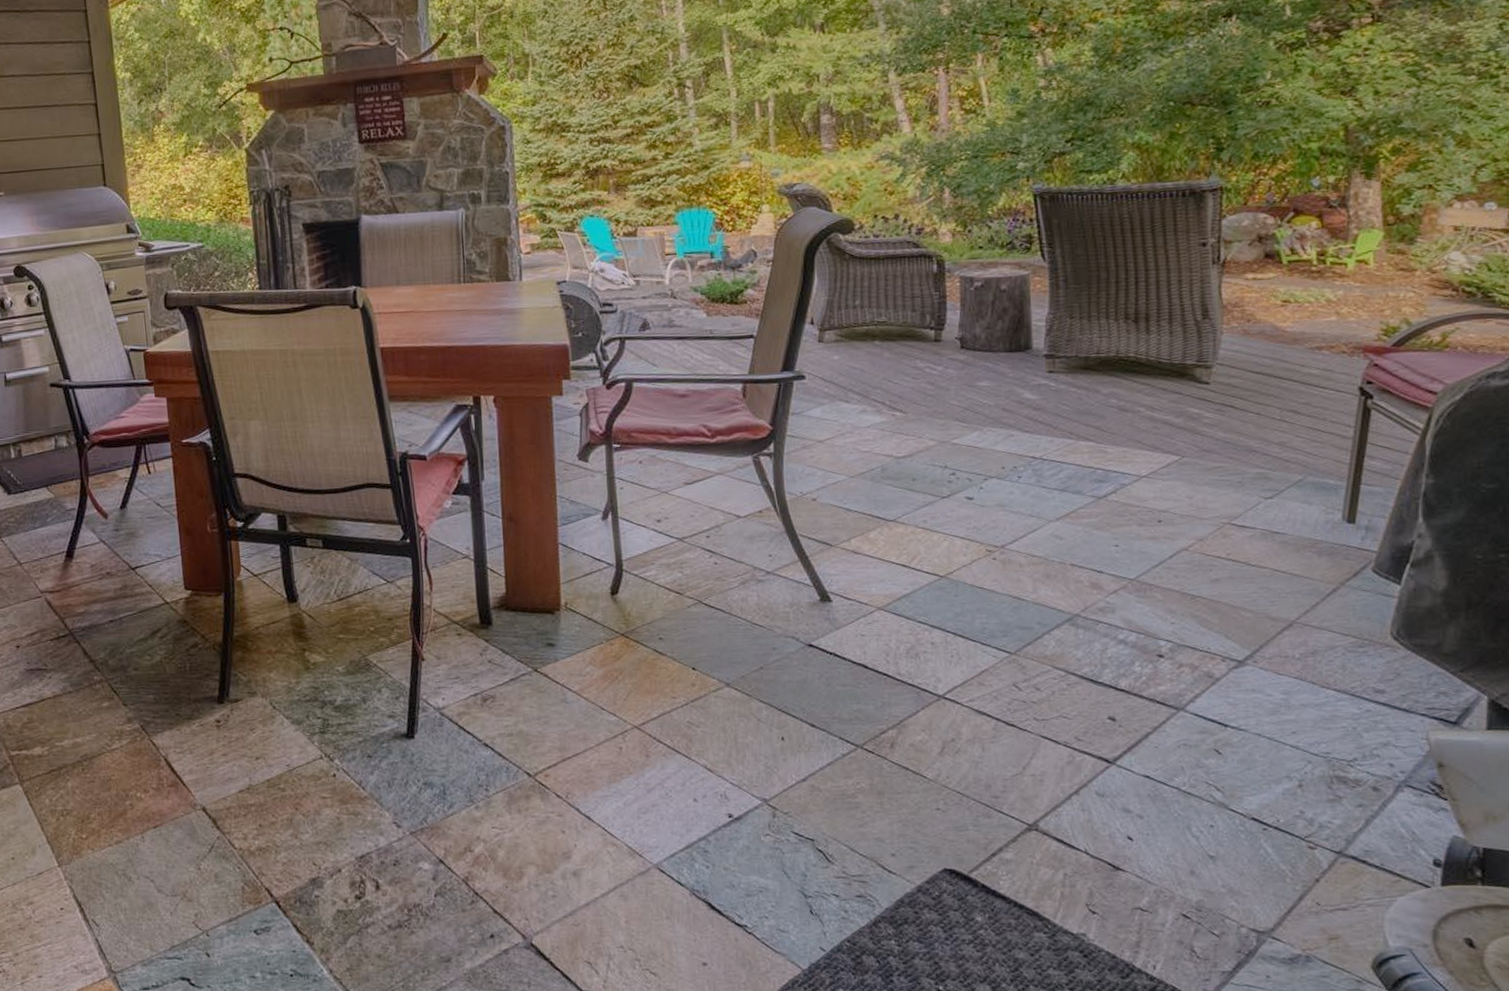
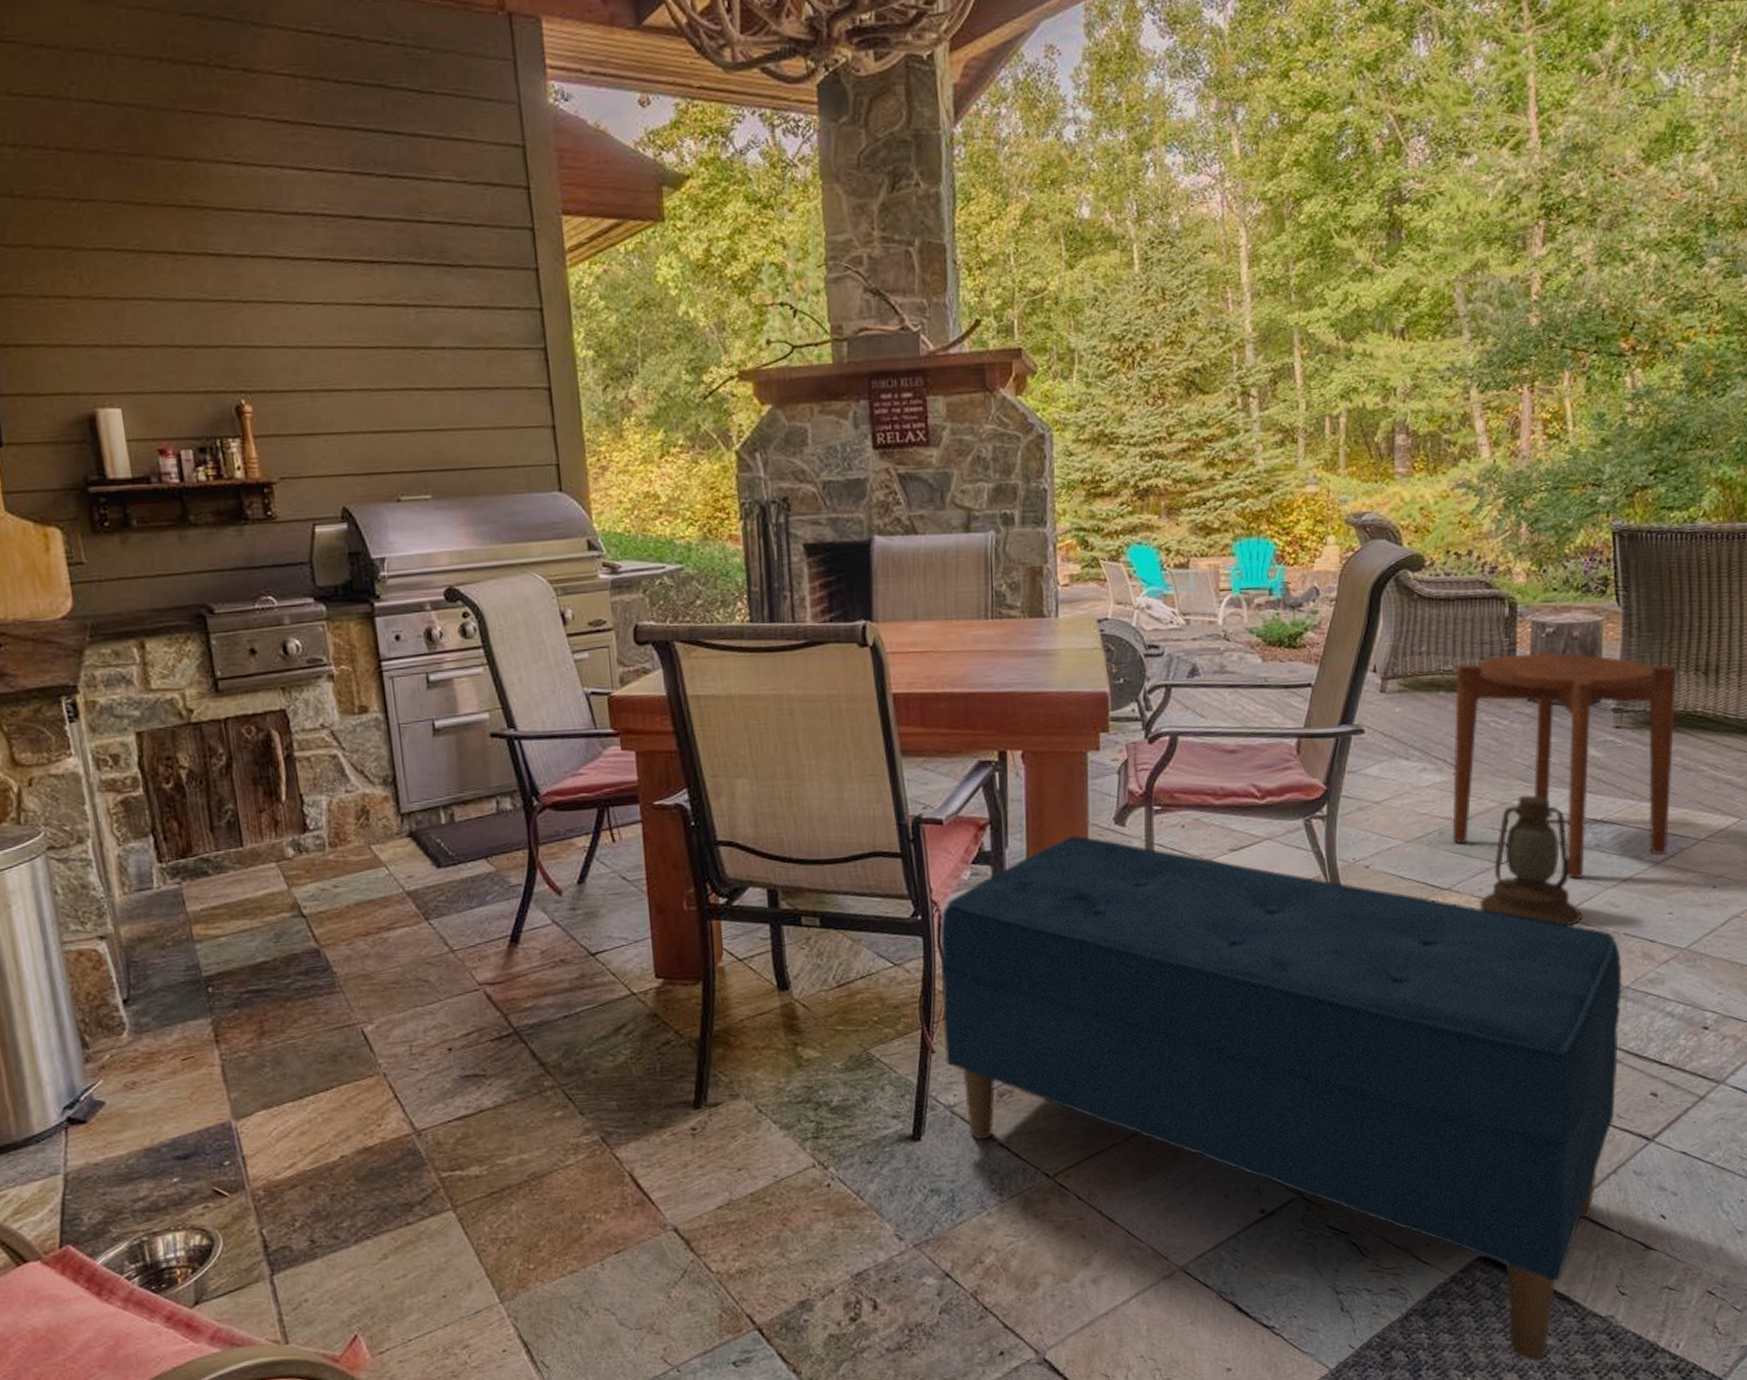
bench: none [427,469,1073,974] -> present [940,835,1623,1362]
side table: none [890,302,1109,512] -> present [1452,649,1678,879]
lantern: none [924,434,1028,556] -> present [1479,795,1583,926]

